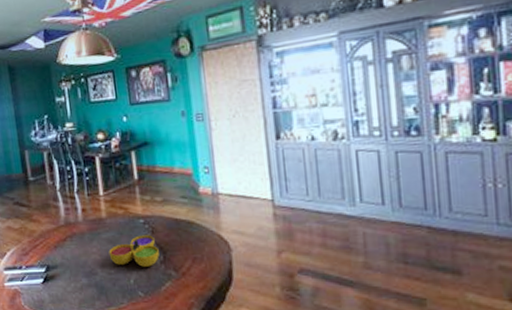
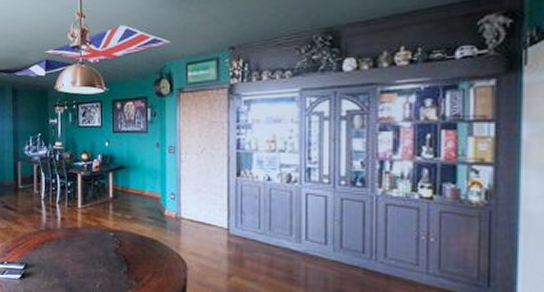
decorative bowl: present [108,235,160,267] -> none [80,246,124,275]

